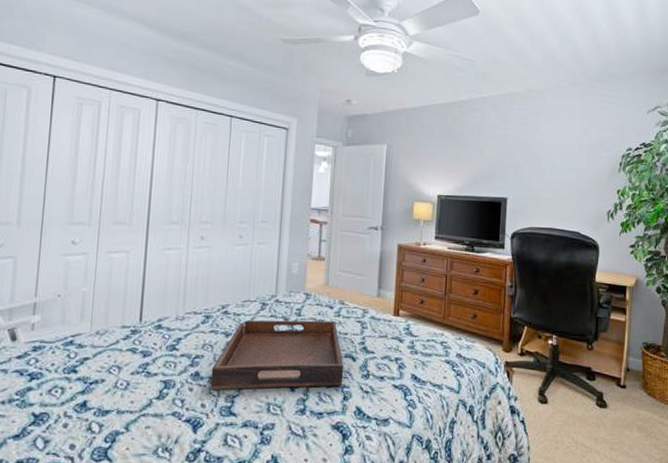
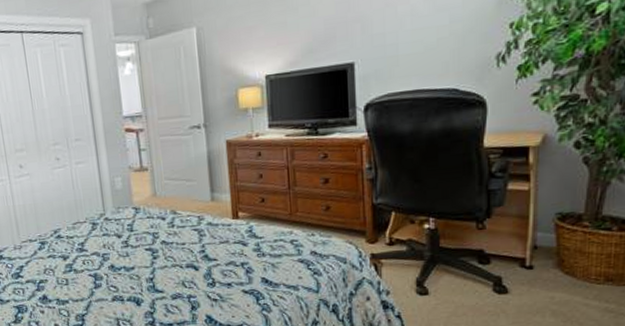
serving tray: present [210,320,344,391] -> none [57,232,189,312]

